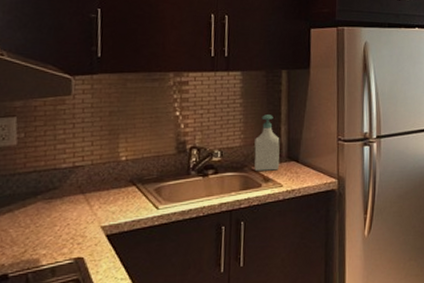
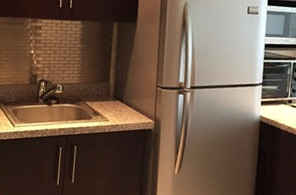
soap bottle: present [254,114,280,171] -> none [87,59,109,107]

